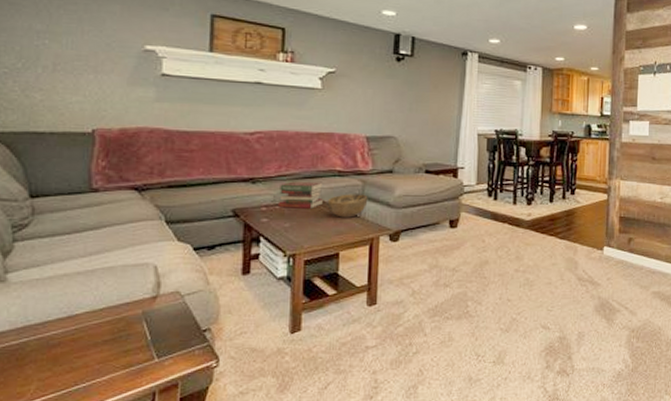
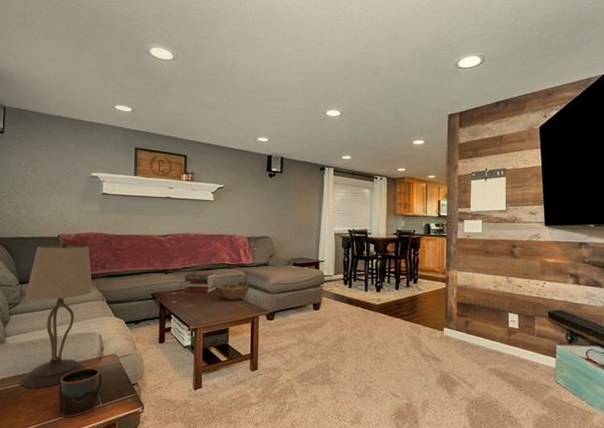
table lamp: none [30,139,146,343] -> present [20,242,93,388]
mug: none [89,311,158,381] -> present [58,368,102,418]

